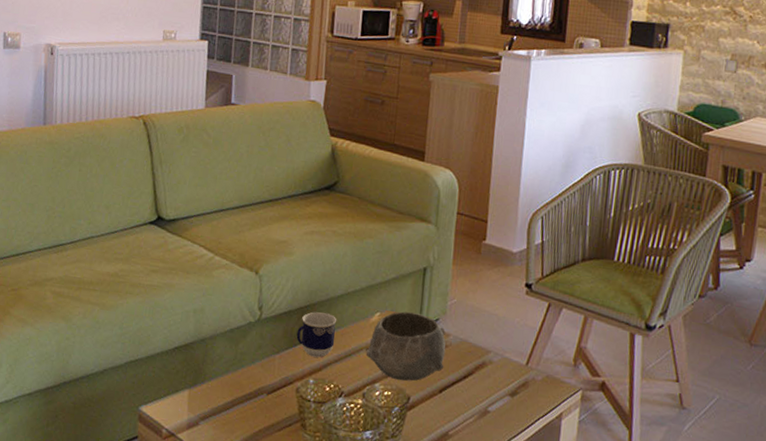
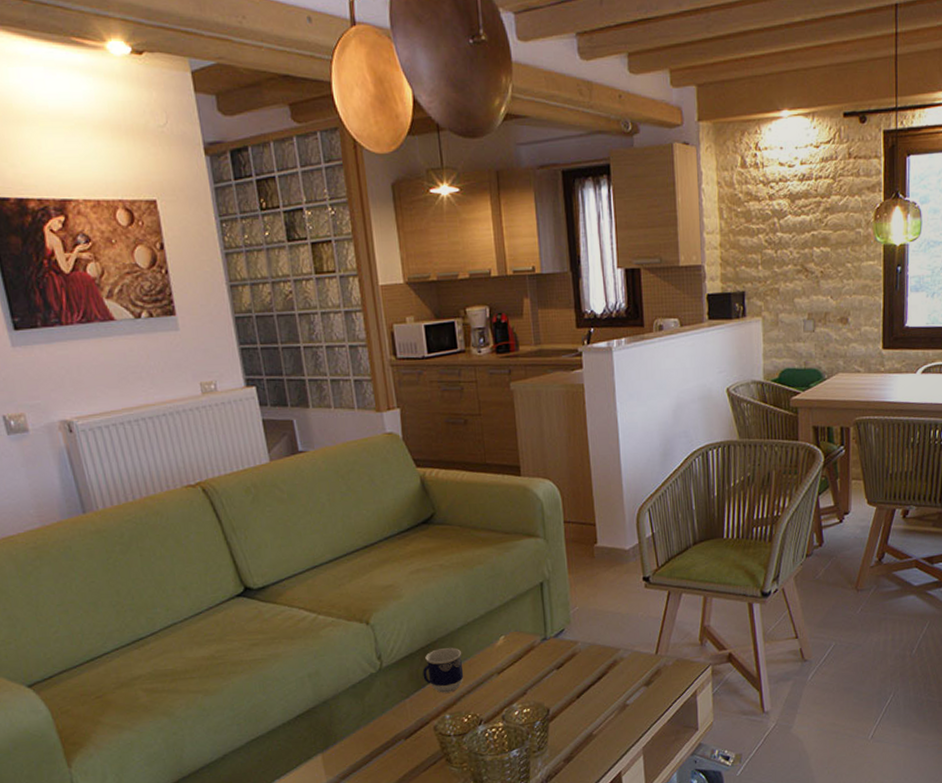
bowl: present [365,311,446,381] -> none [497,628,578,696]

